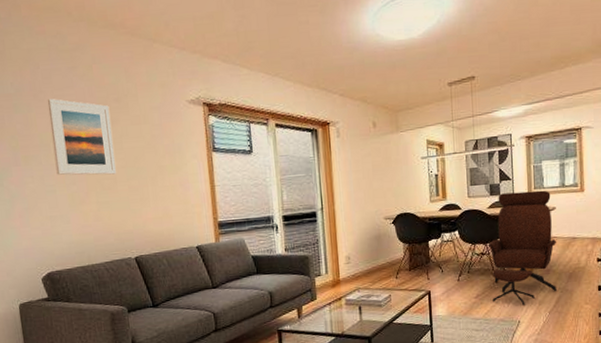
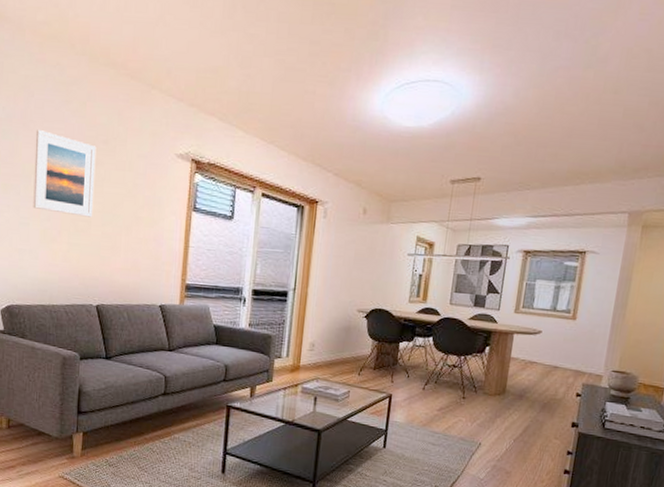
lounge chair: present [488,190,557,306] -> none [456,306,539,428]

